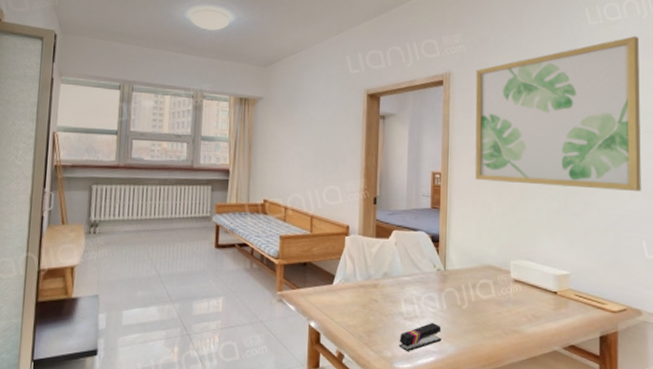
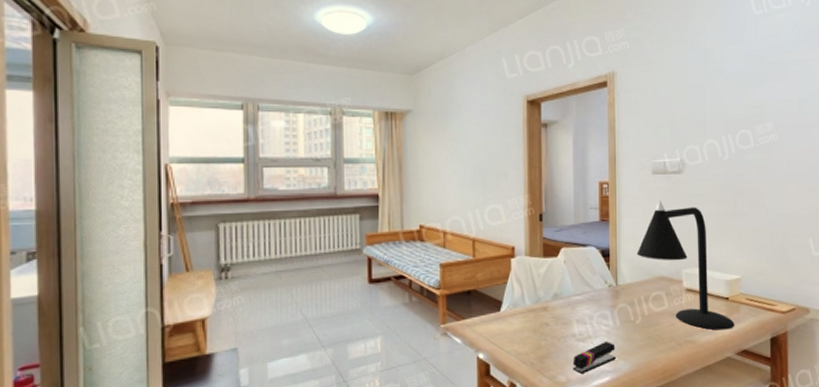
desk lamp: none [466,192,563,323] -> present [637,200,735,330]
wall art: present [475,36,641,191] -> none [641,25,807,189]

